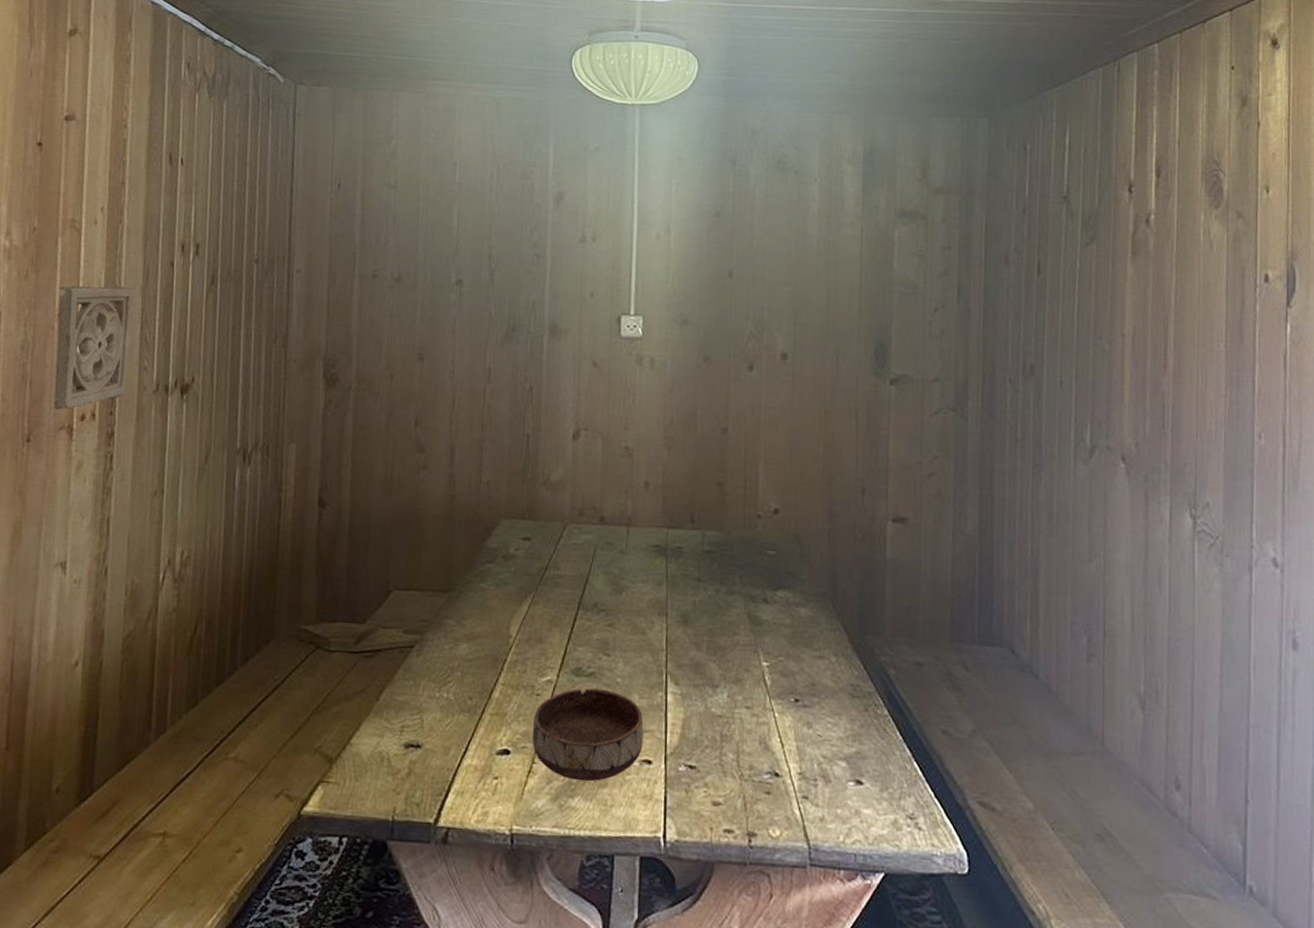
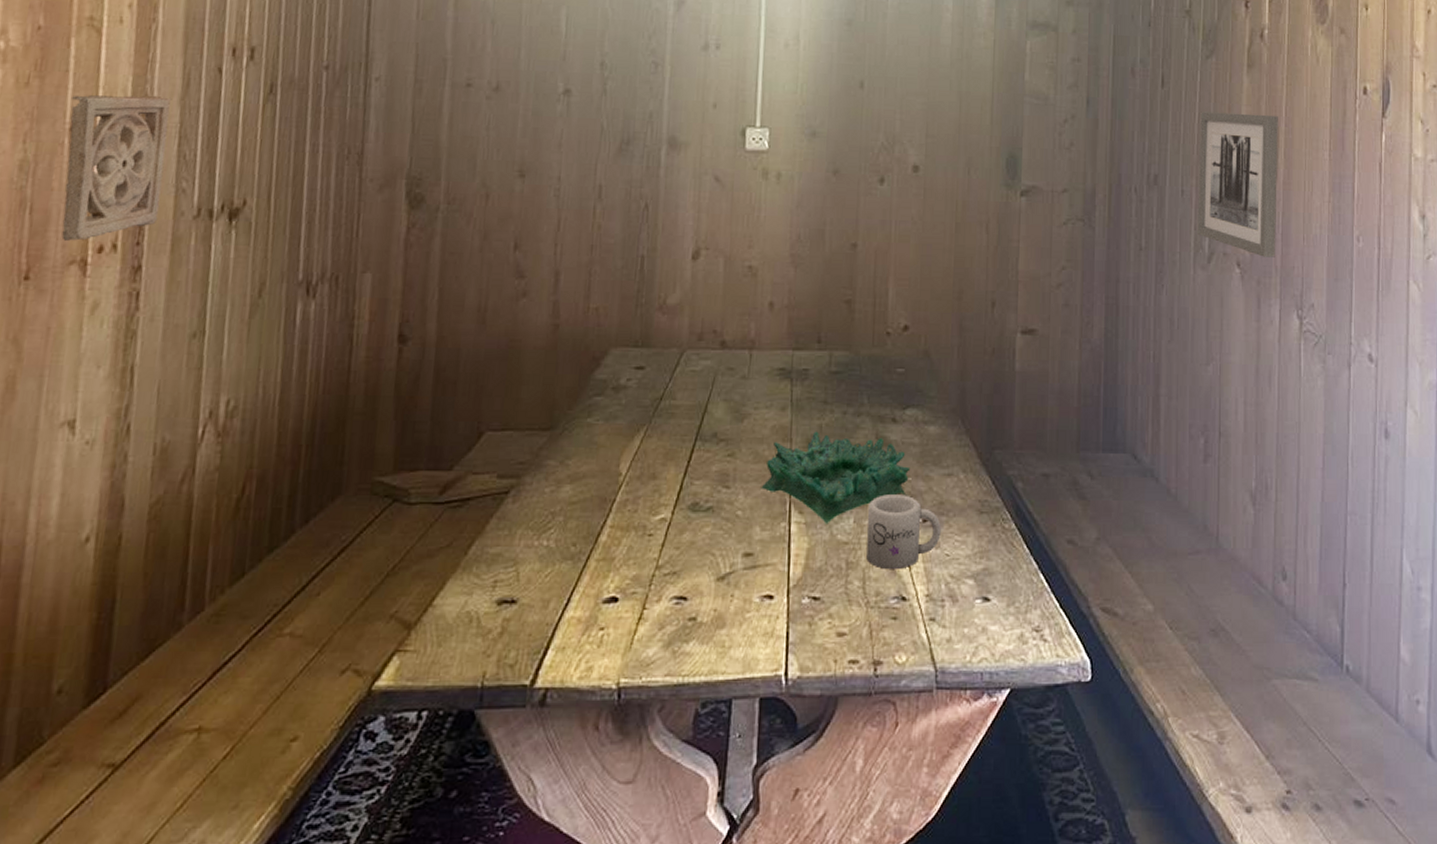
bowl: present [532,688,644,782] -> none [643,524,765,624]
decorative bowl: none [639,607,782,697] -> present [761,431,911,524]
mug: none [740,672,813,746] -> present [866,494,941,569]
wall art: none [1078,300,1167,453] -> present [1198,111,1278,257]

